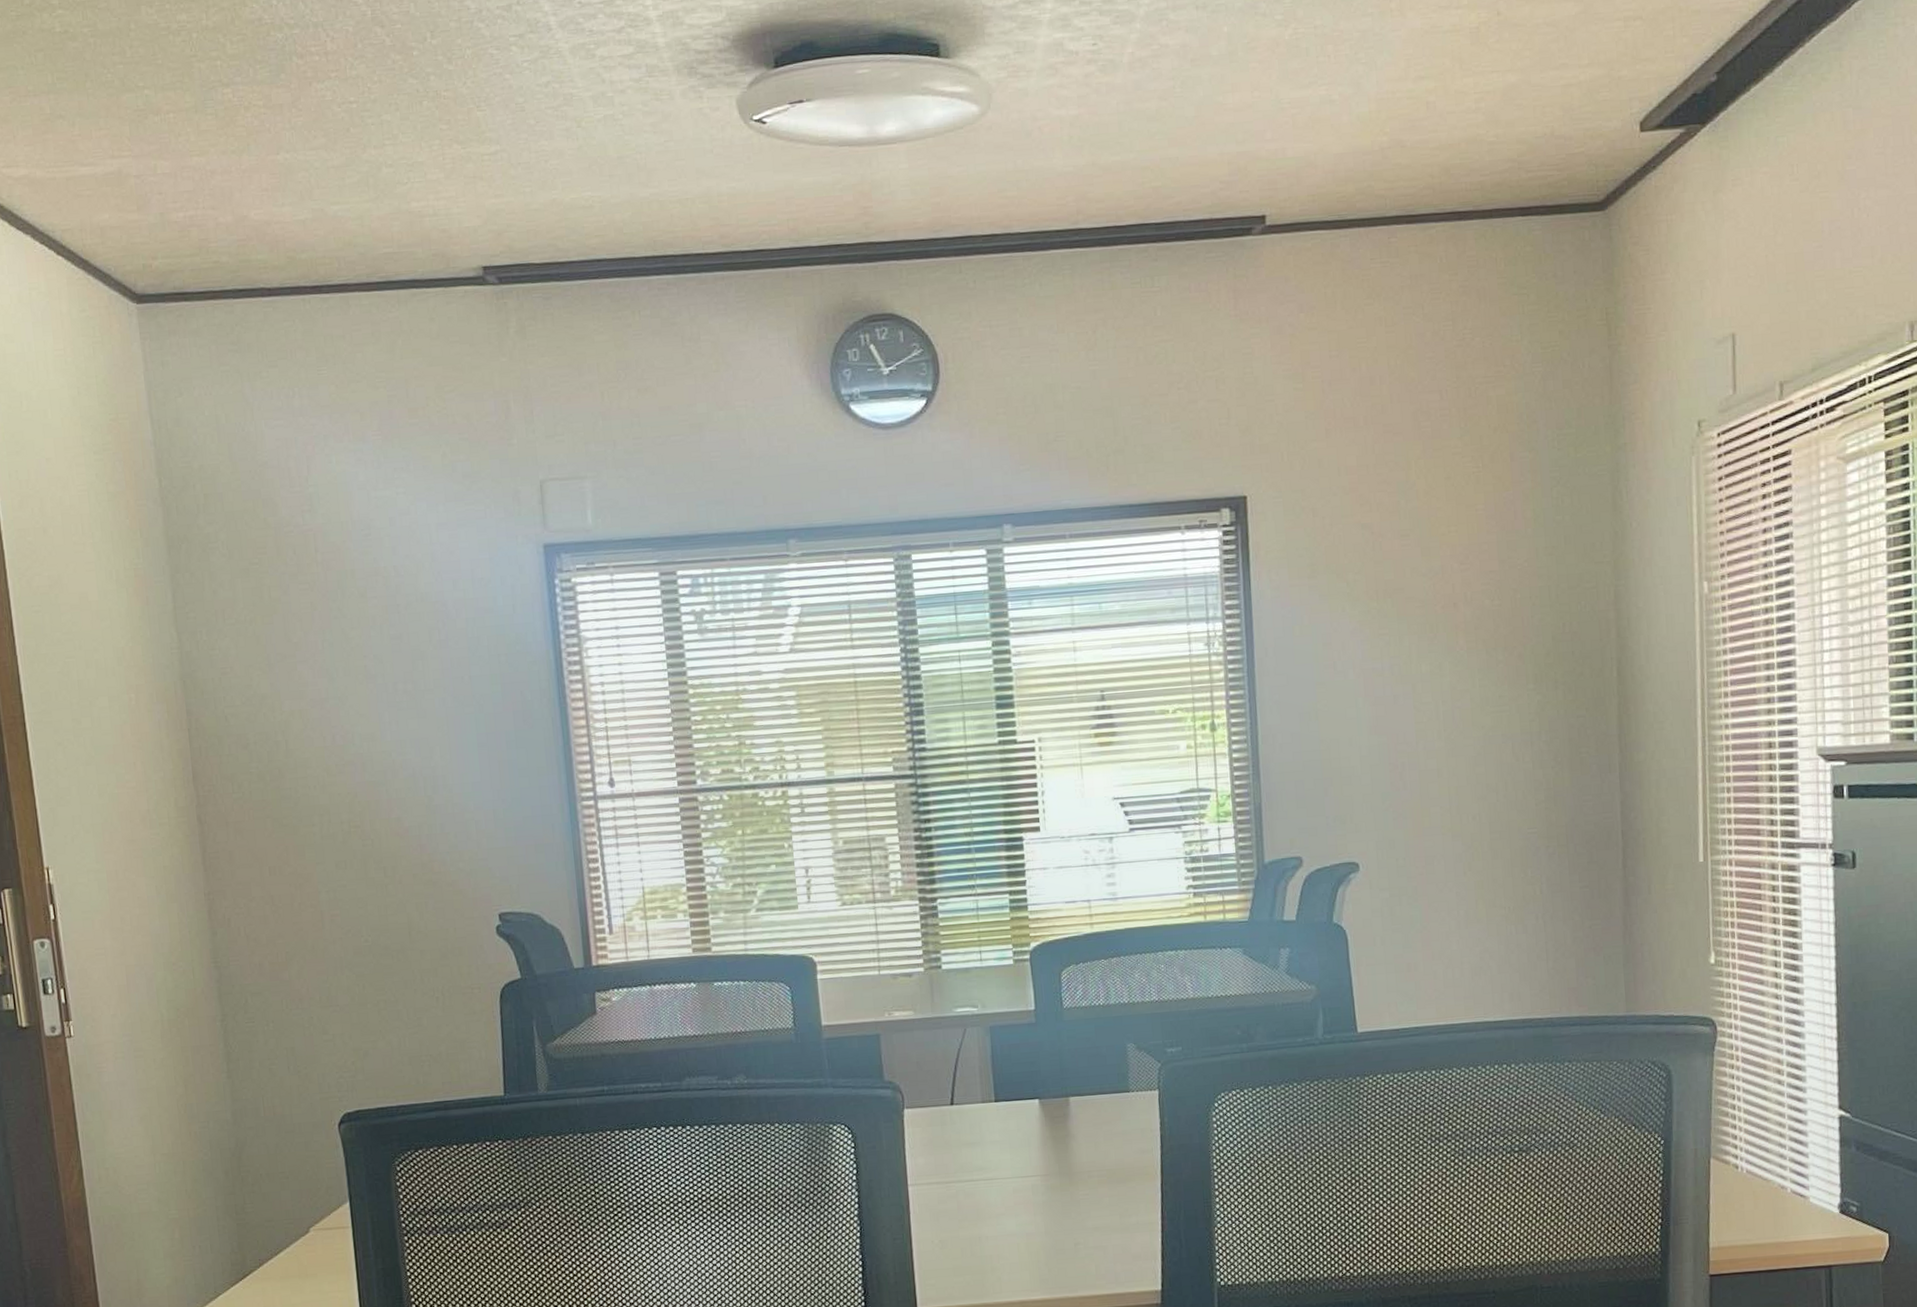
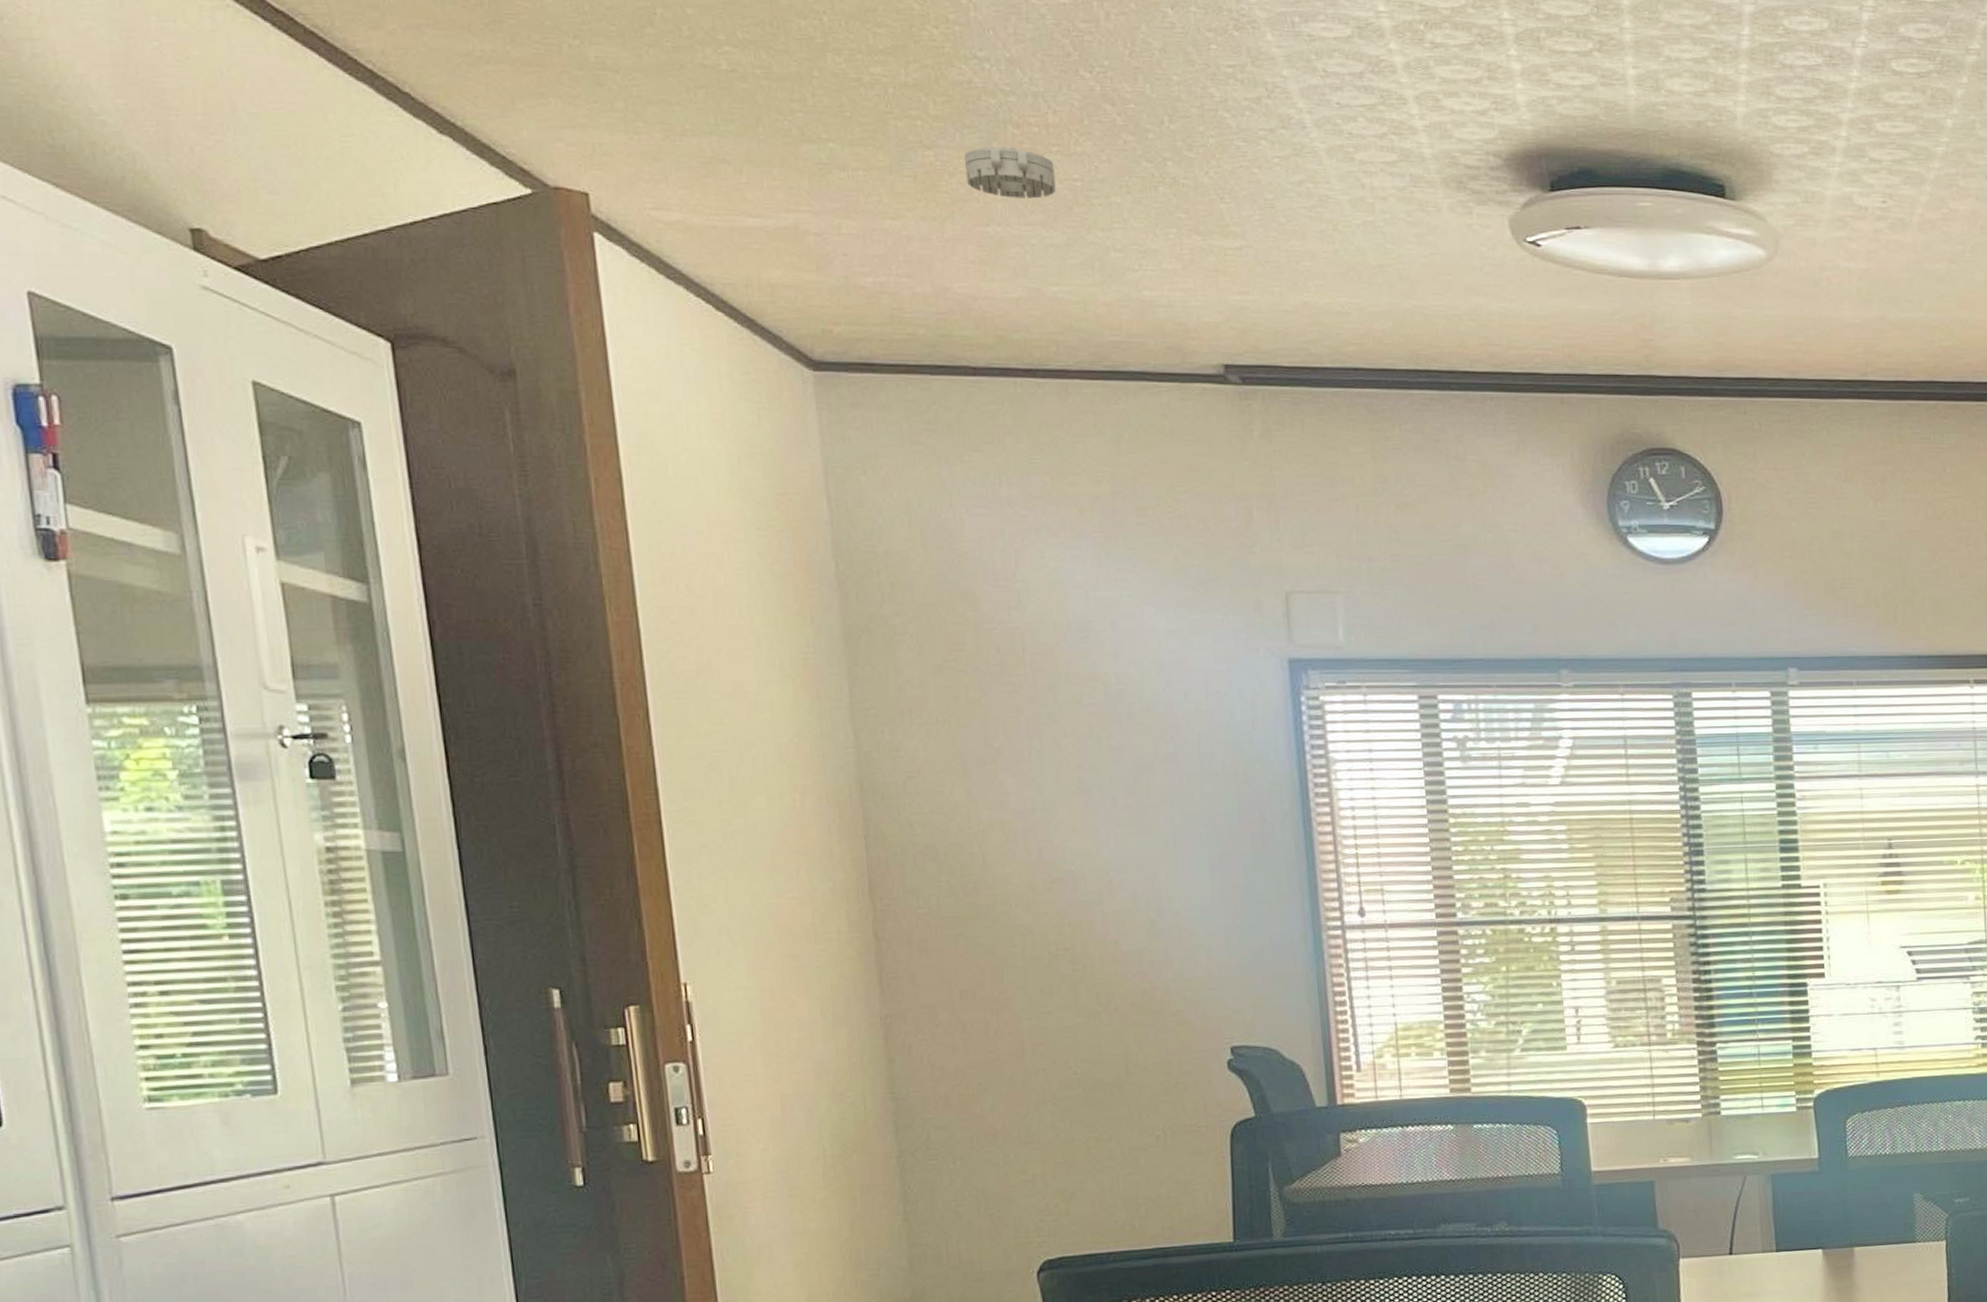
smoke detector: none [256,77,335,126] -> present [963,146,1056,199]

